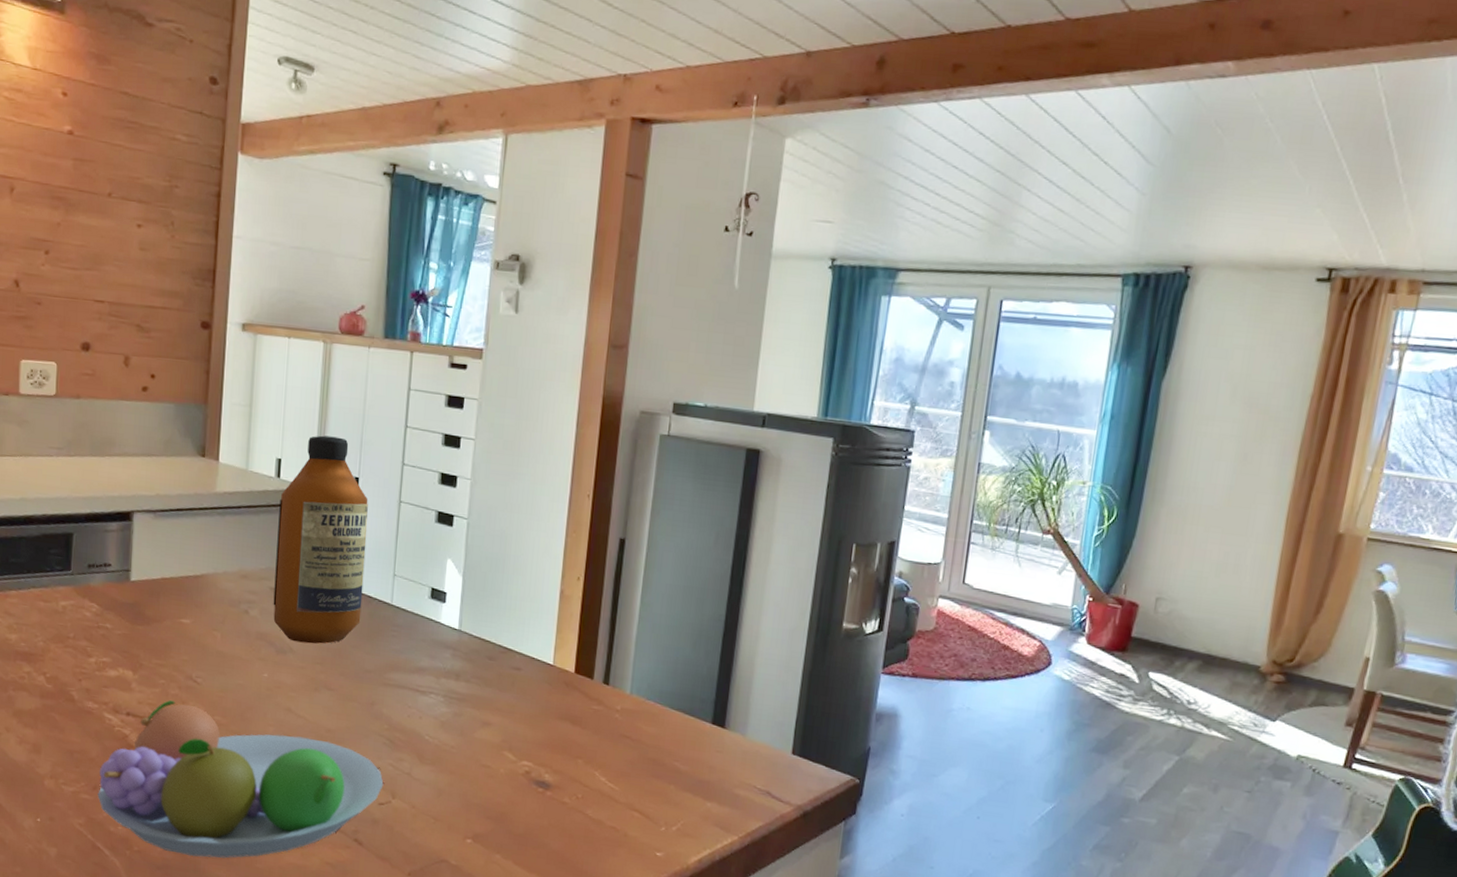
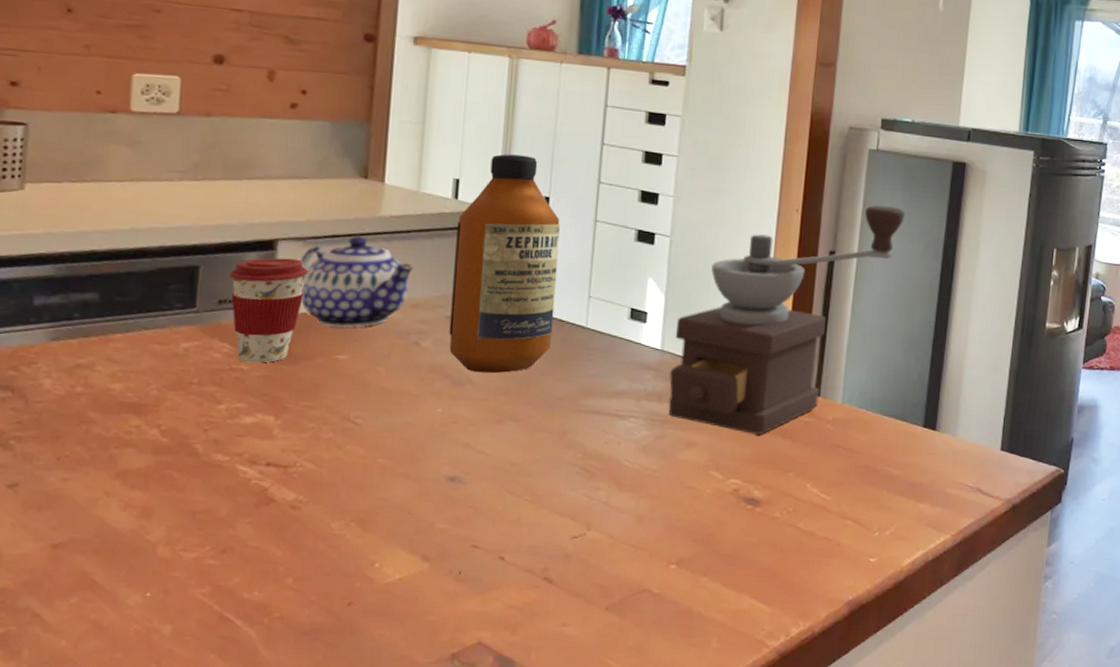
coffee cup: none [96,528,159,623] -> present [229,257,309,363]
fruit bowl: present [97,700,384,858] -> none [227,446,578,617]
teapot: none [152,510,243,594] -> present [301,236,414,327]
coffee grinder: none [465,492,697,719] -> present [668,205,906,434]

